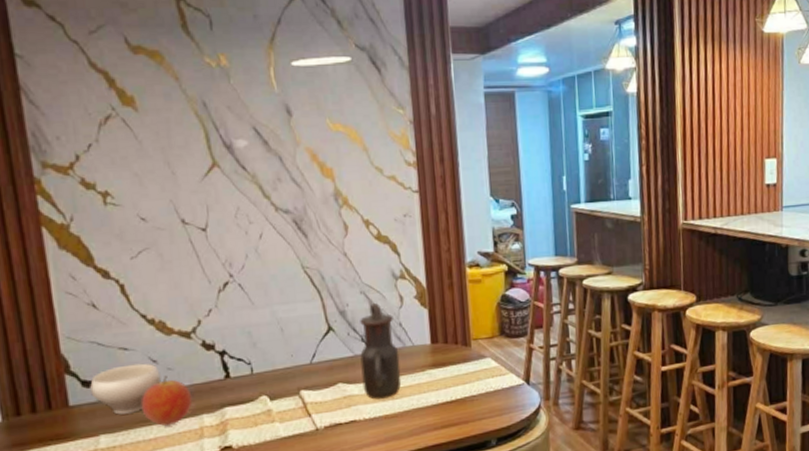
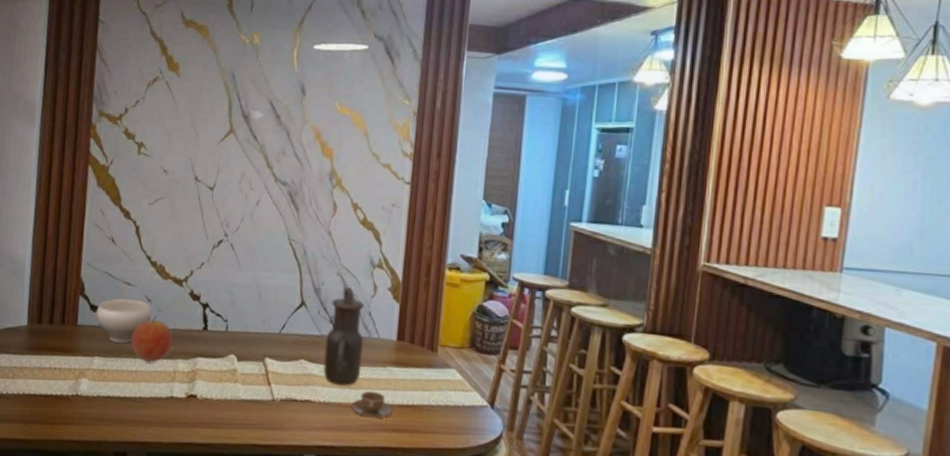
teacup: none [397,395,438,422] -> present [351,390,393,419]

